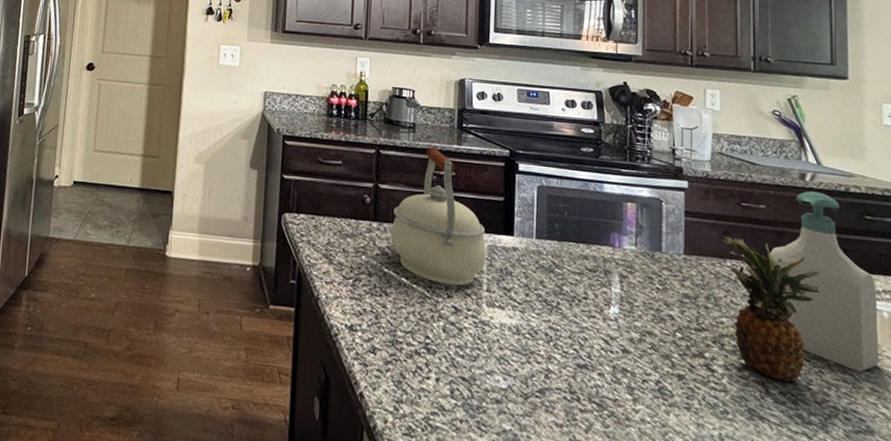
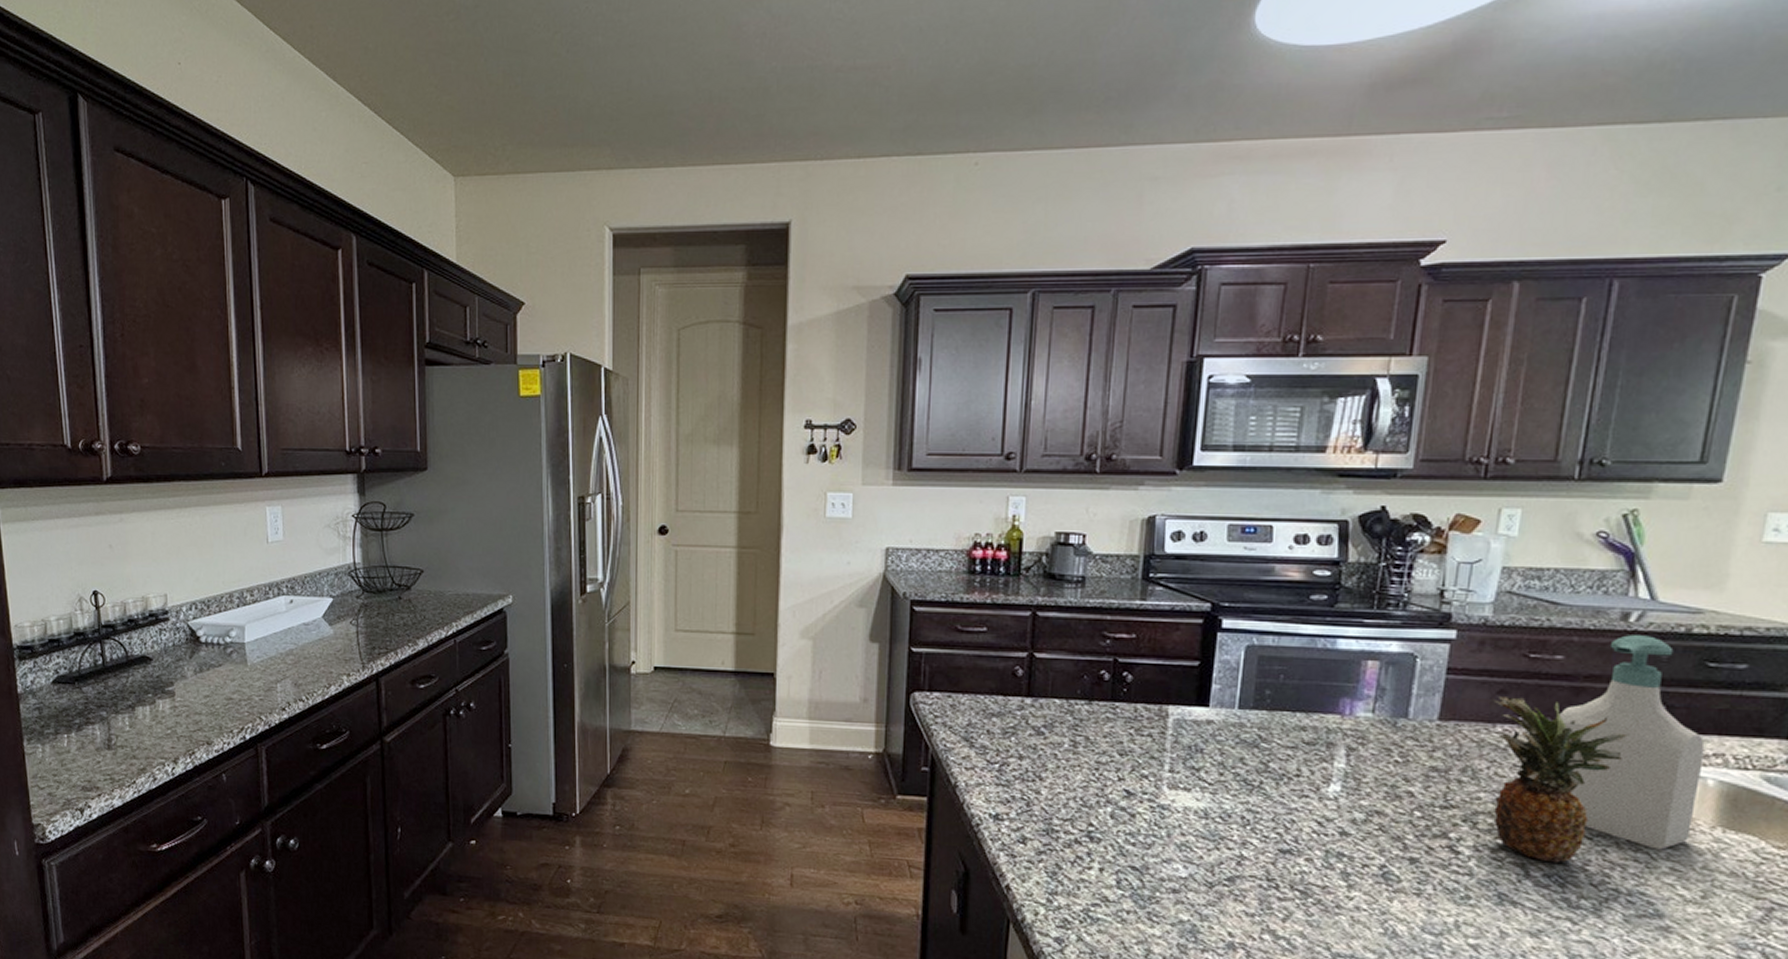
kettle: present [391,147,486,286] -> none [1048,605,1172,767]

